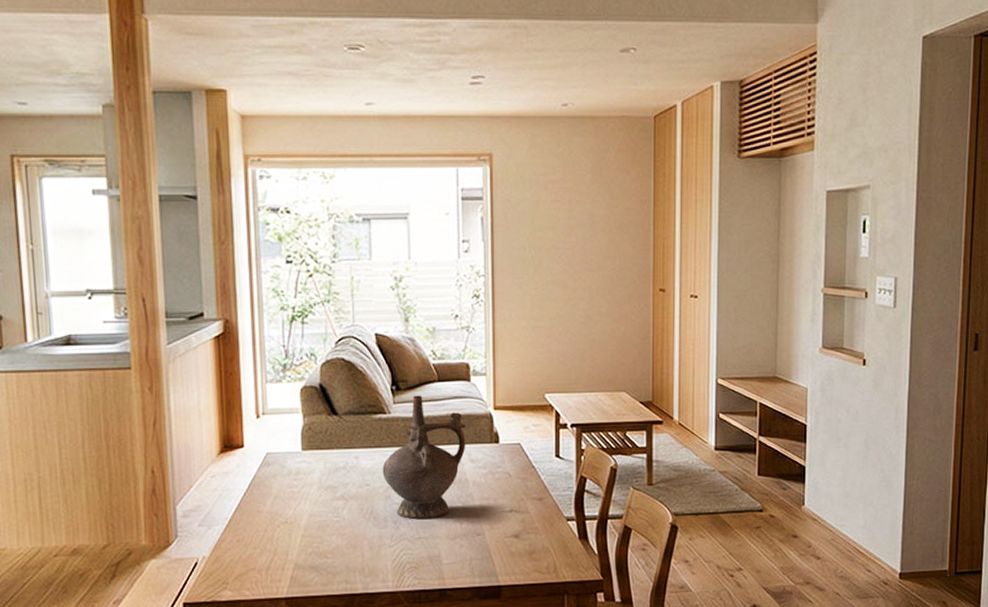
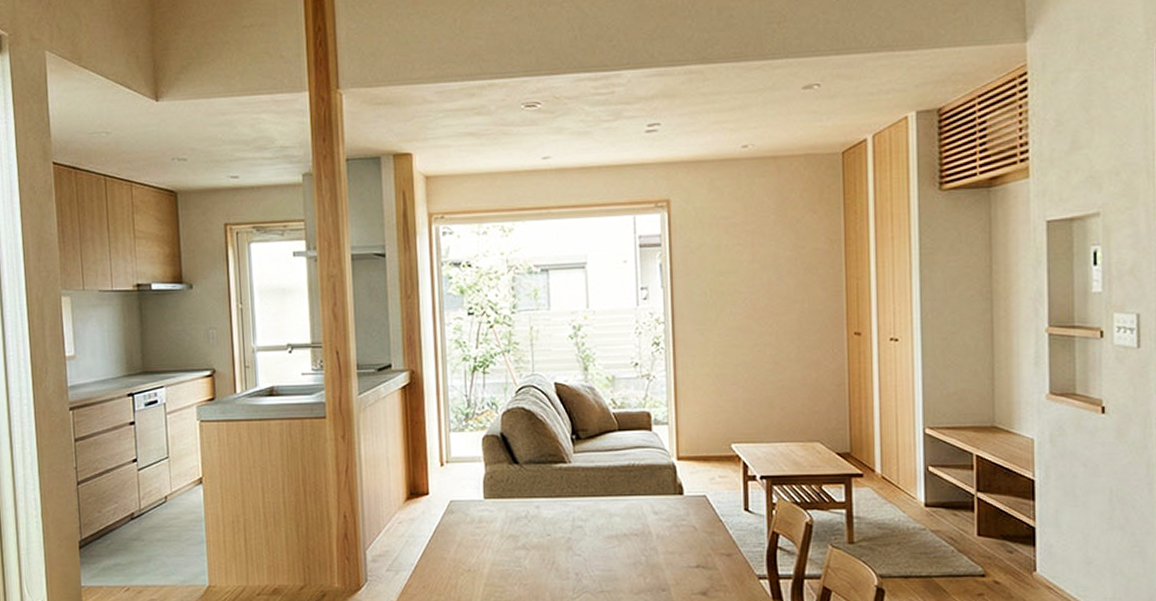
ceremonial vessel: present [382,395,466,520] -> none [563,445,649,572]

